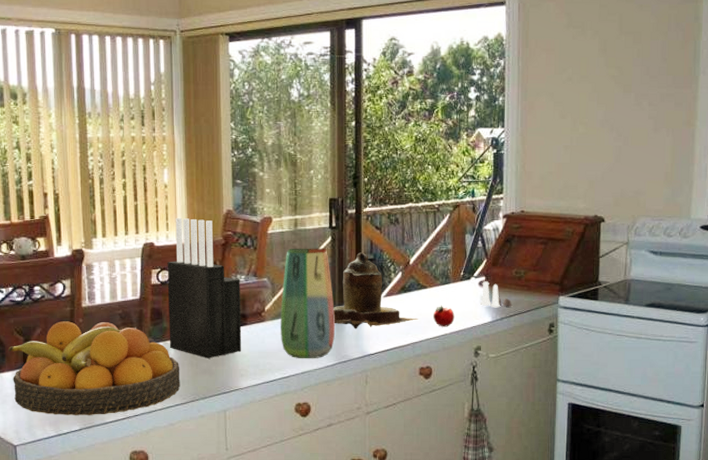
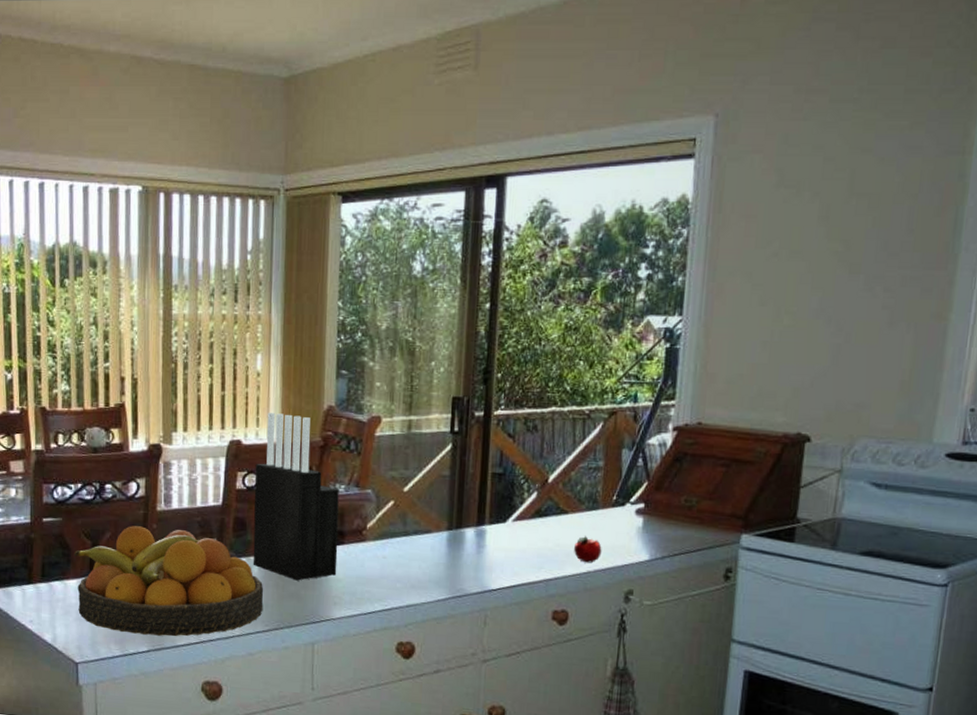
vase: present [281,248,335,358] -> none [383,455,451,590]
teapot: present [333,252,418,329] -> none [449,464,555,558]
salt and pepper shaker set: present [479,281,513,308] -> none [635,509,678,544]

